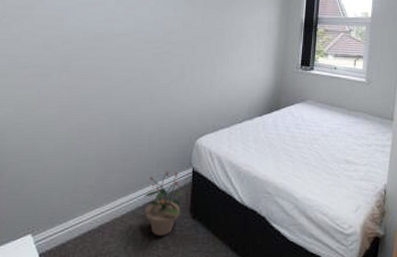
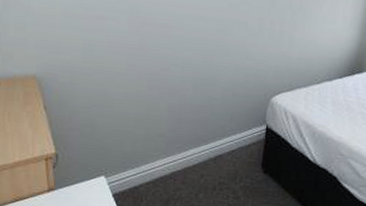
potted plant: present [144,170,183,236] -> none [216,125,256,187]

